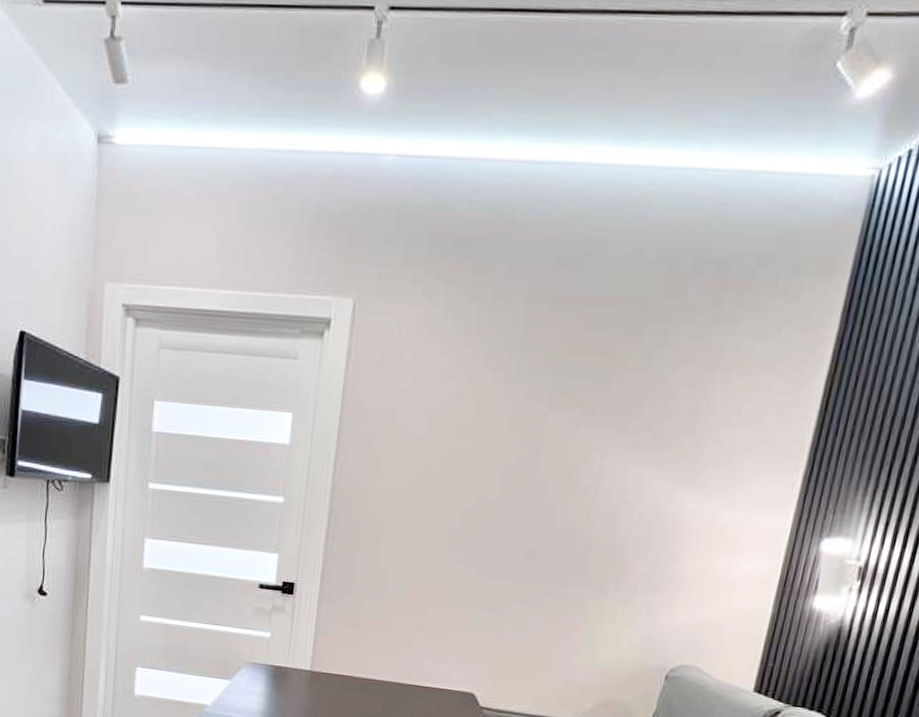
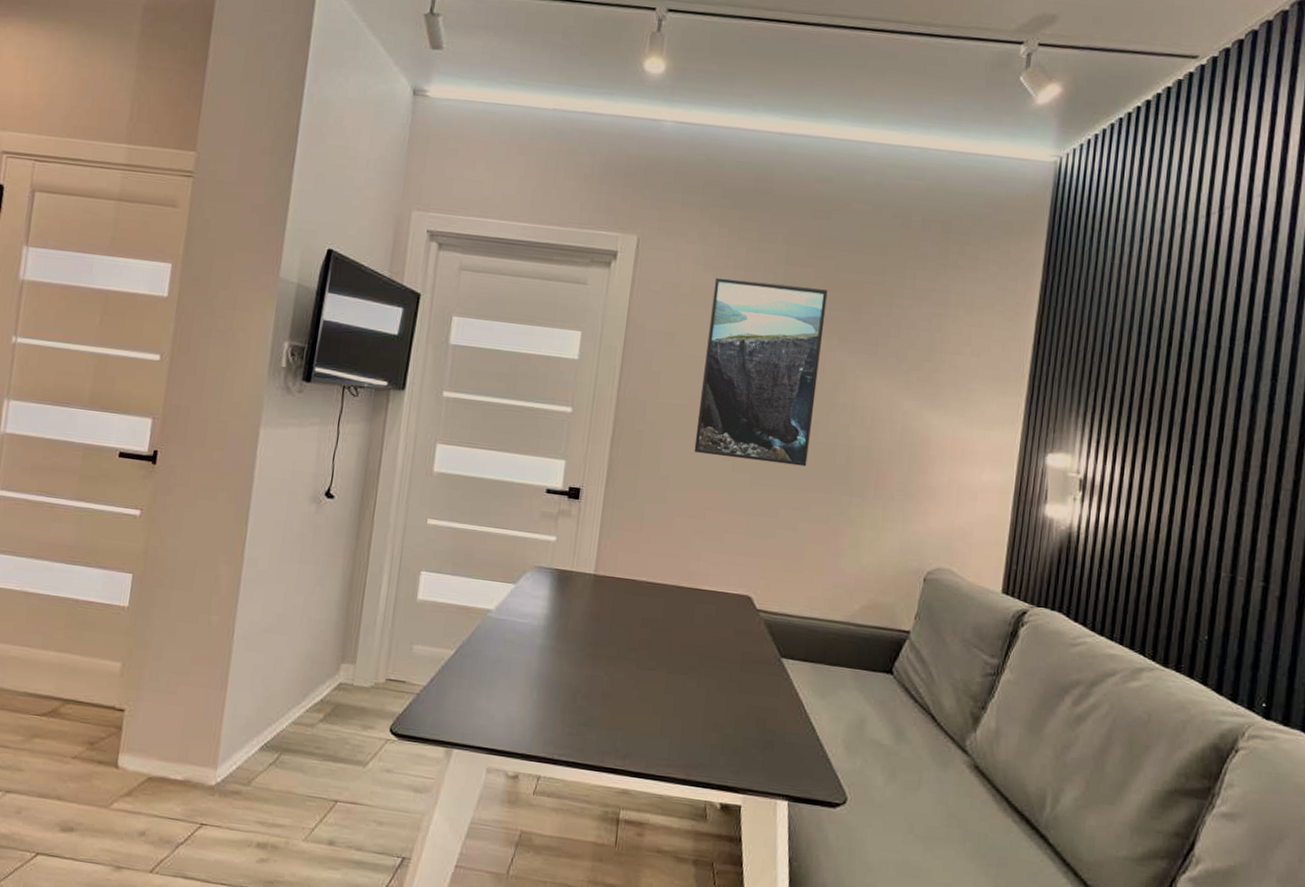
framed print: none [415,344,573,557] -> present [694,277,828,467]

